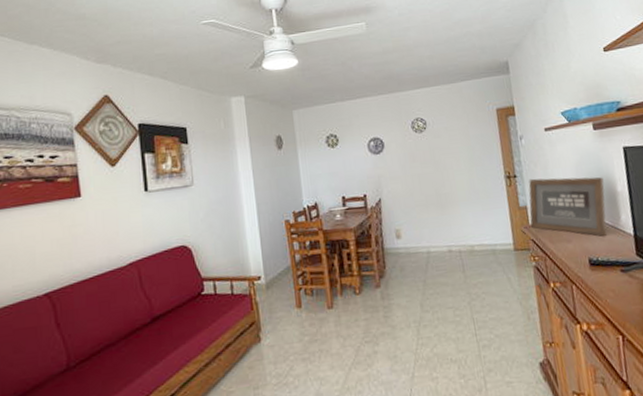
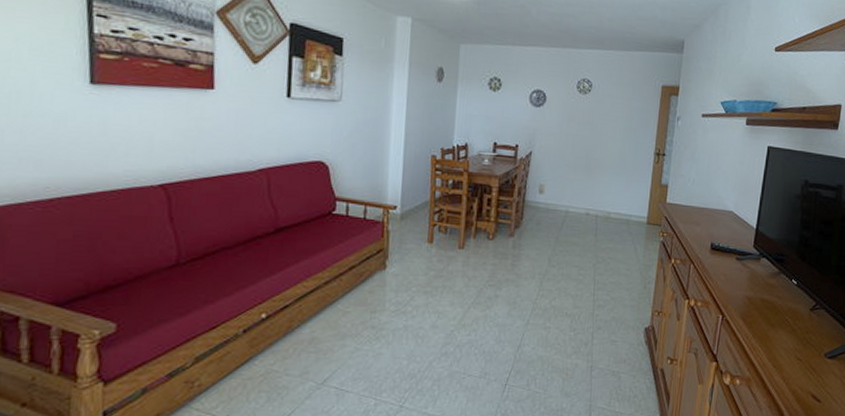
picture frame: present [528,177,607,237] -> none [666,159,743,225]

